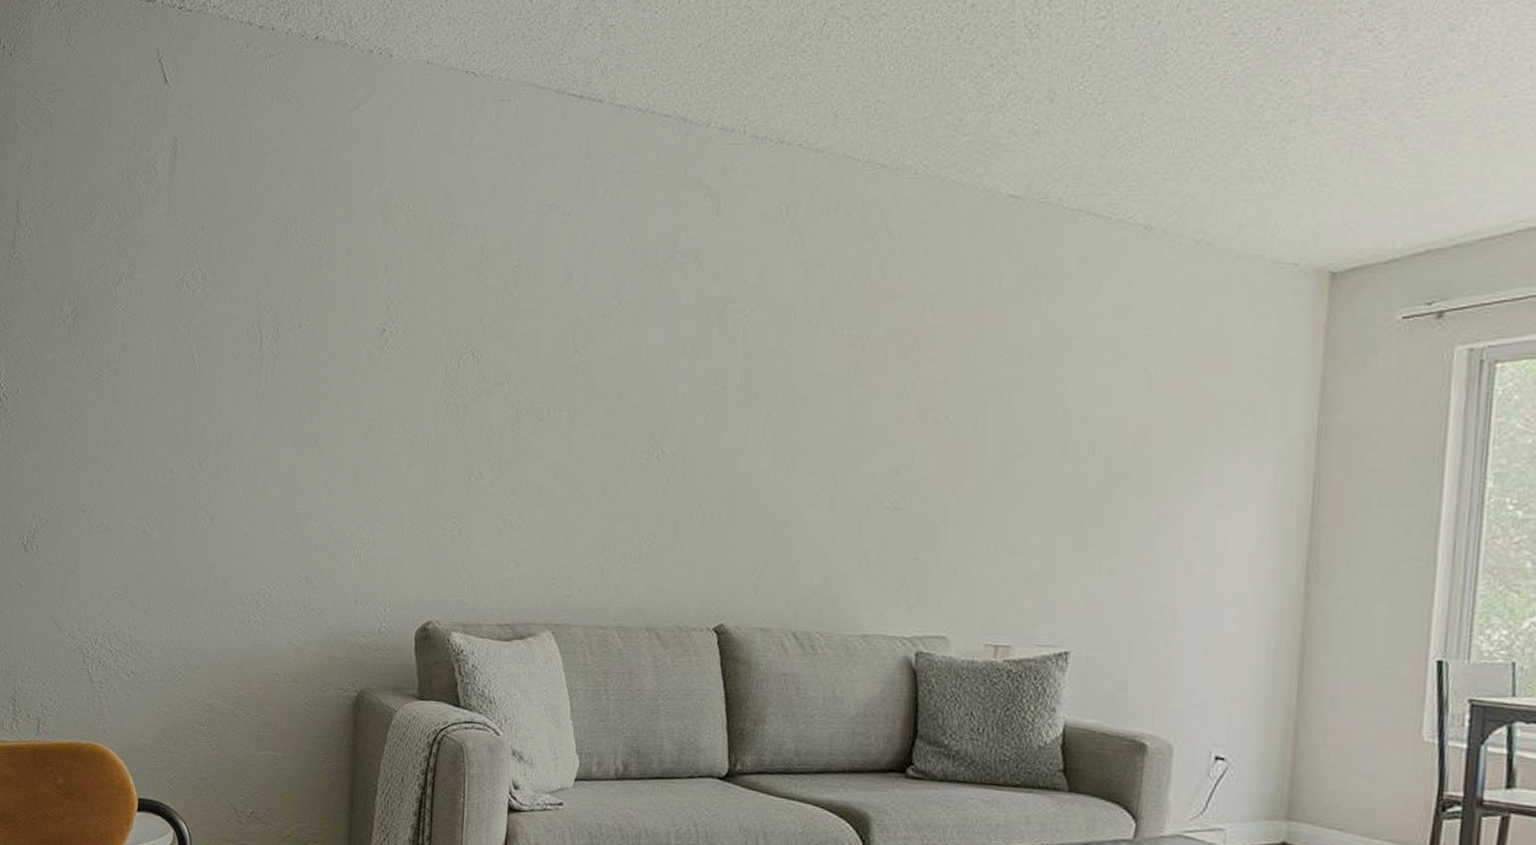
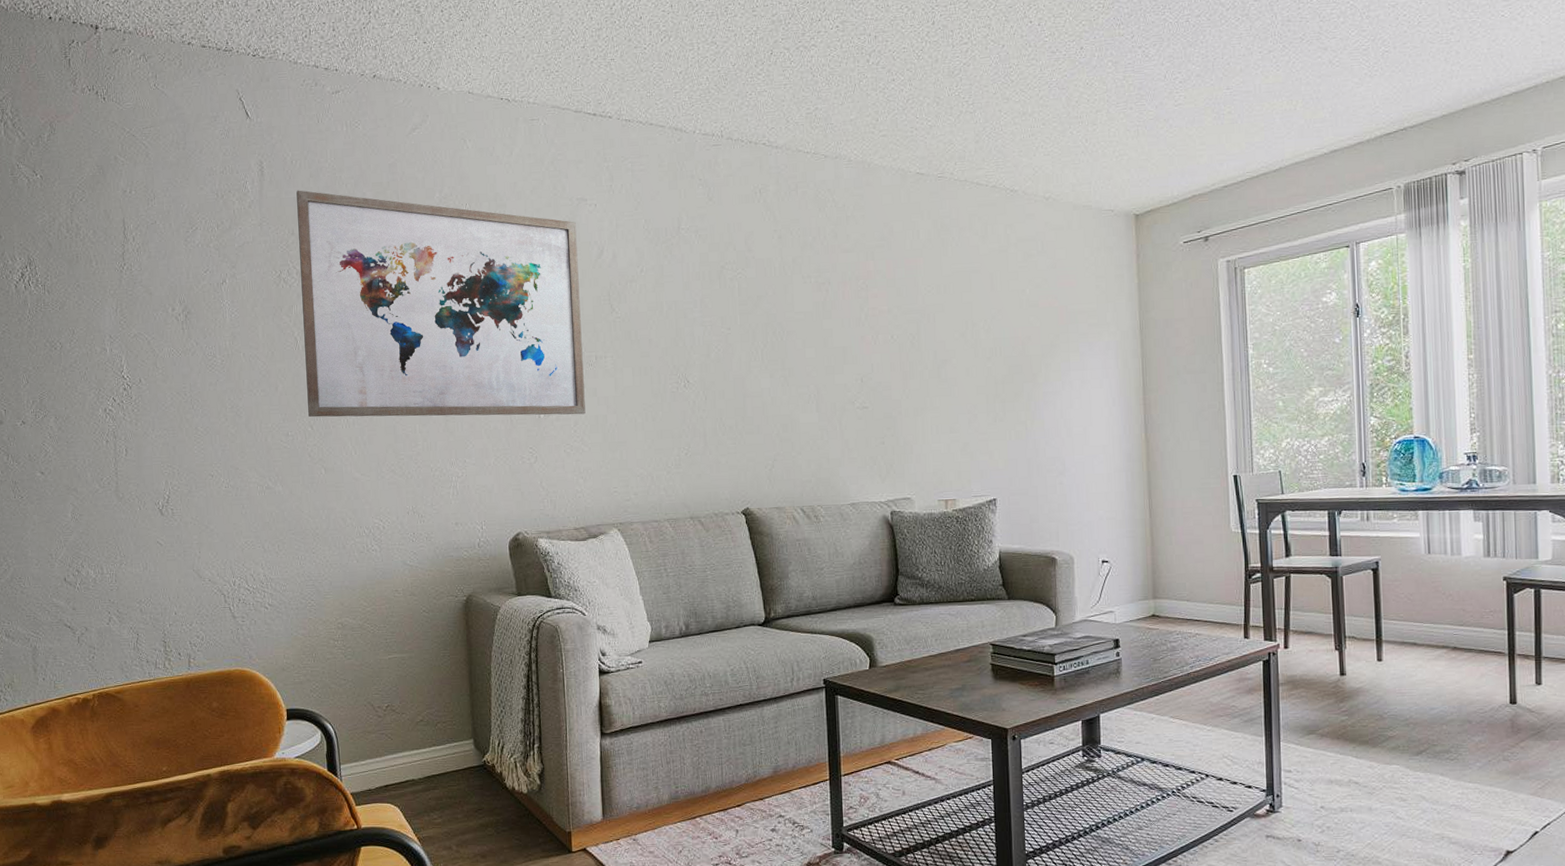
wall art: none [198,175,542,482] -> present [296,190,586,418]

